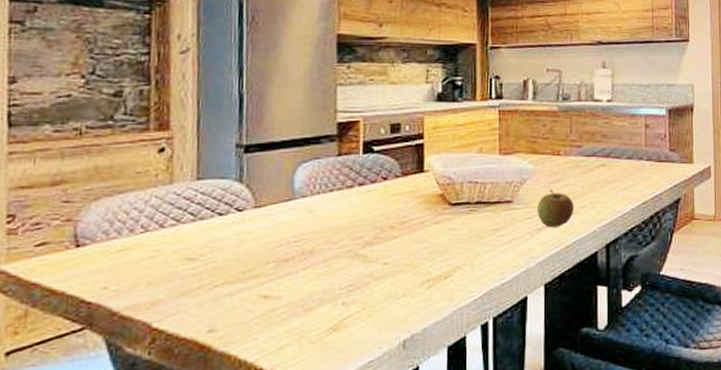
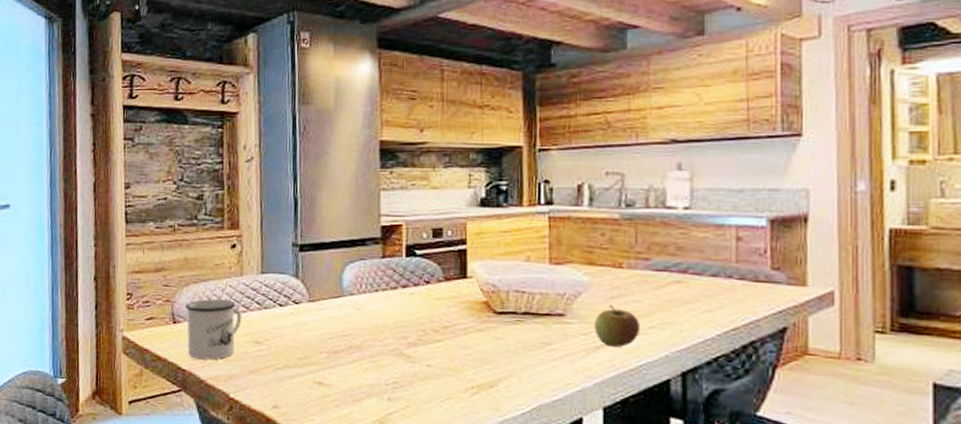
mug: none [94,213,171,288] -> present [186,299,242,360]

